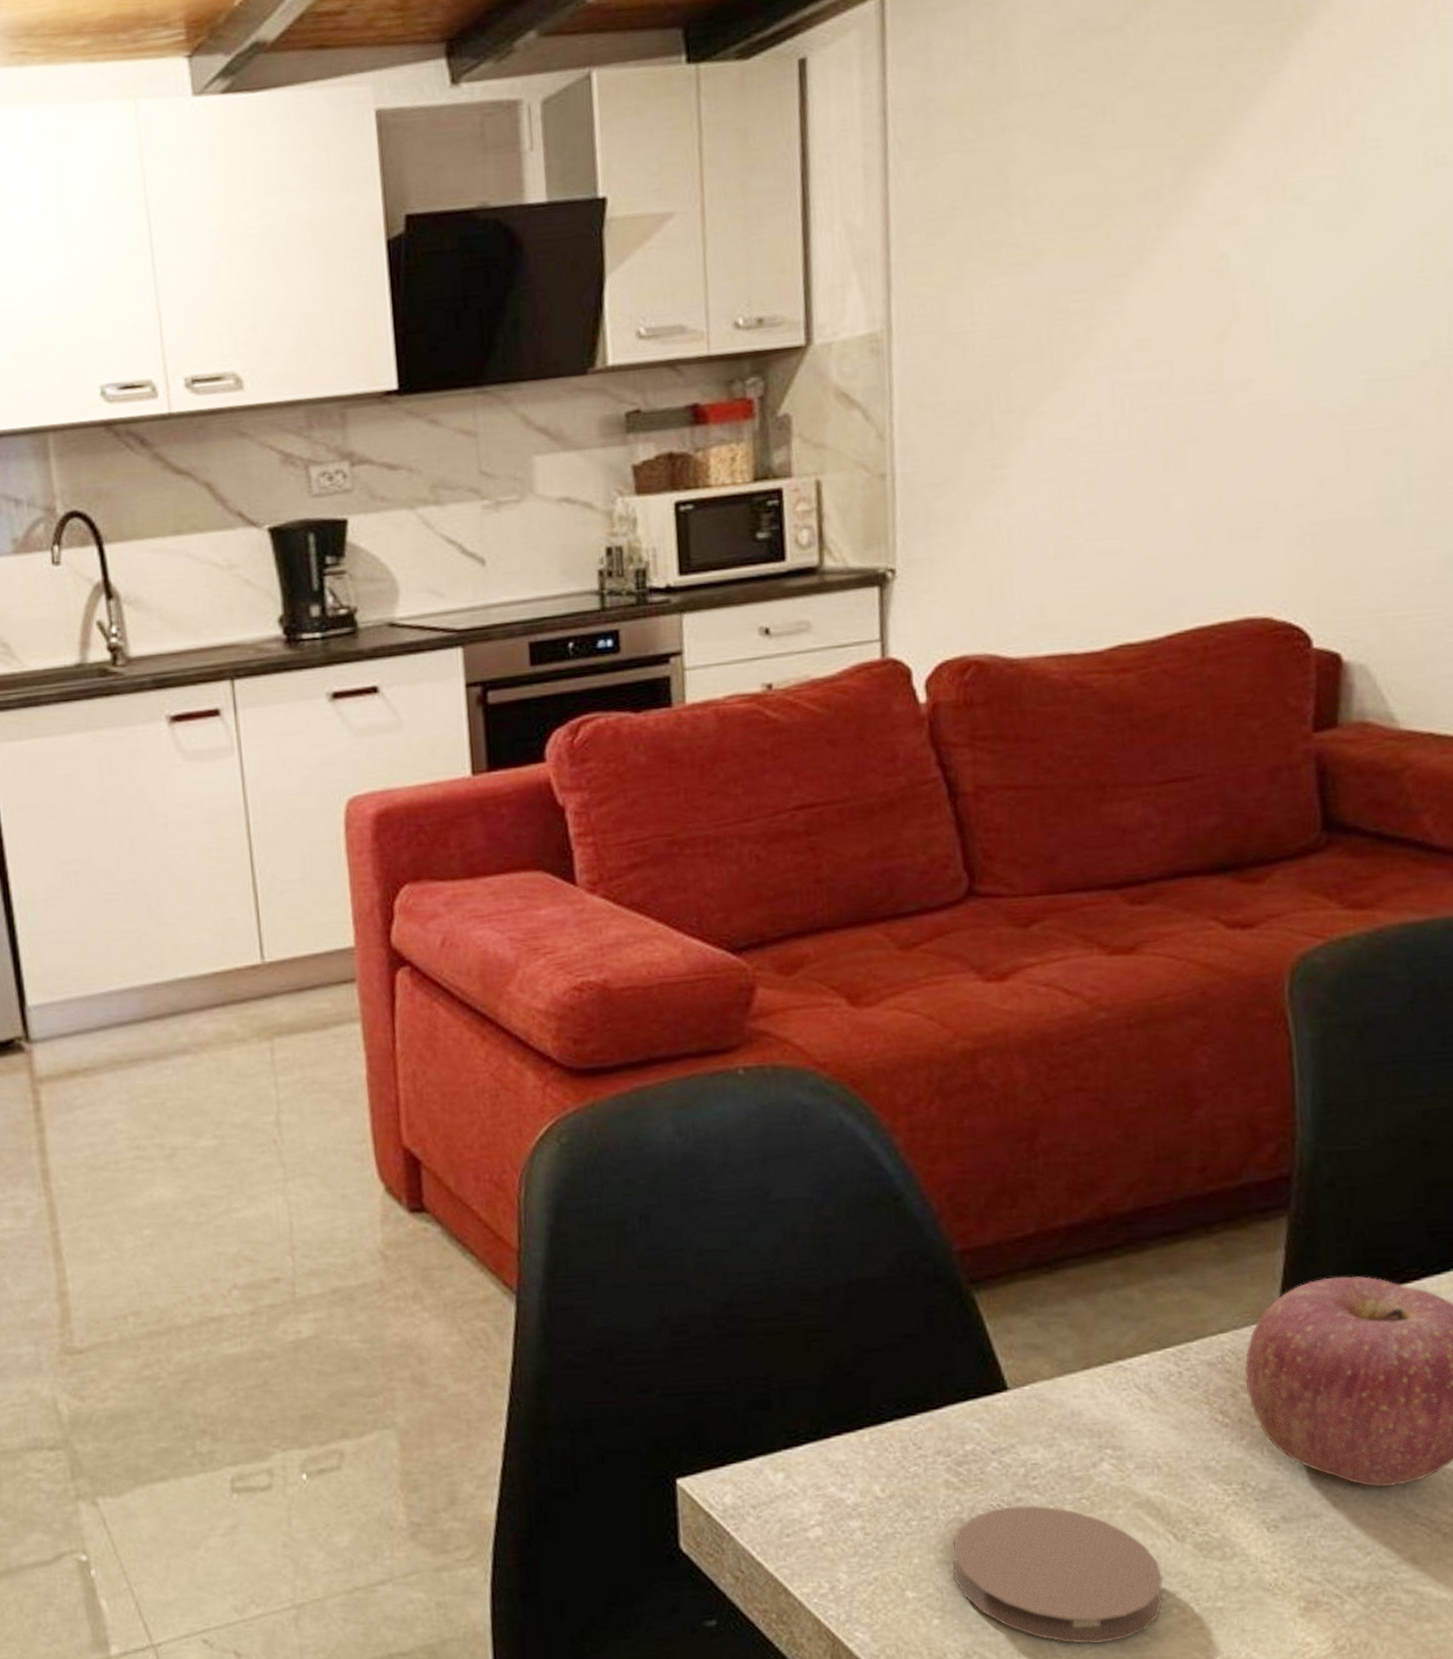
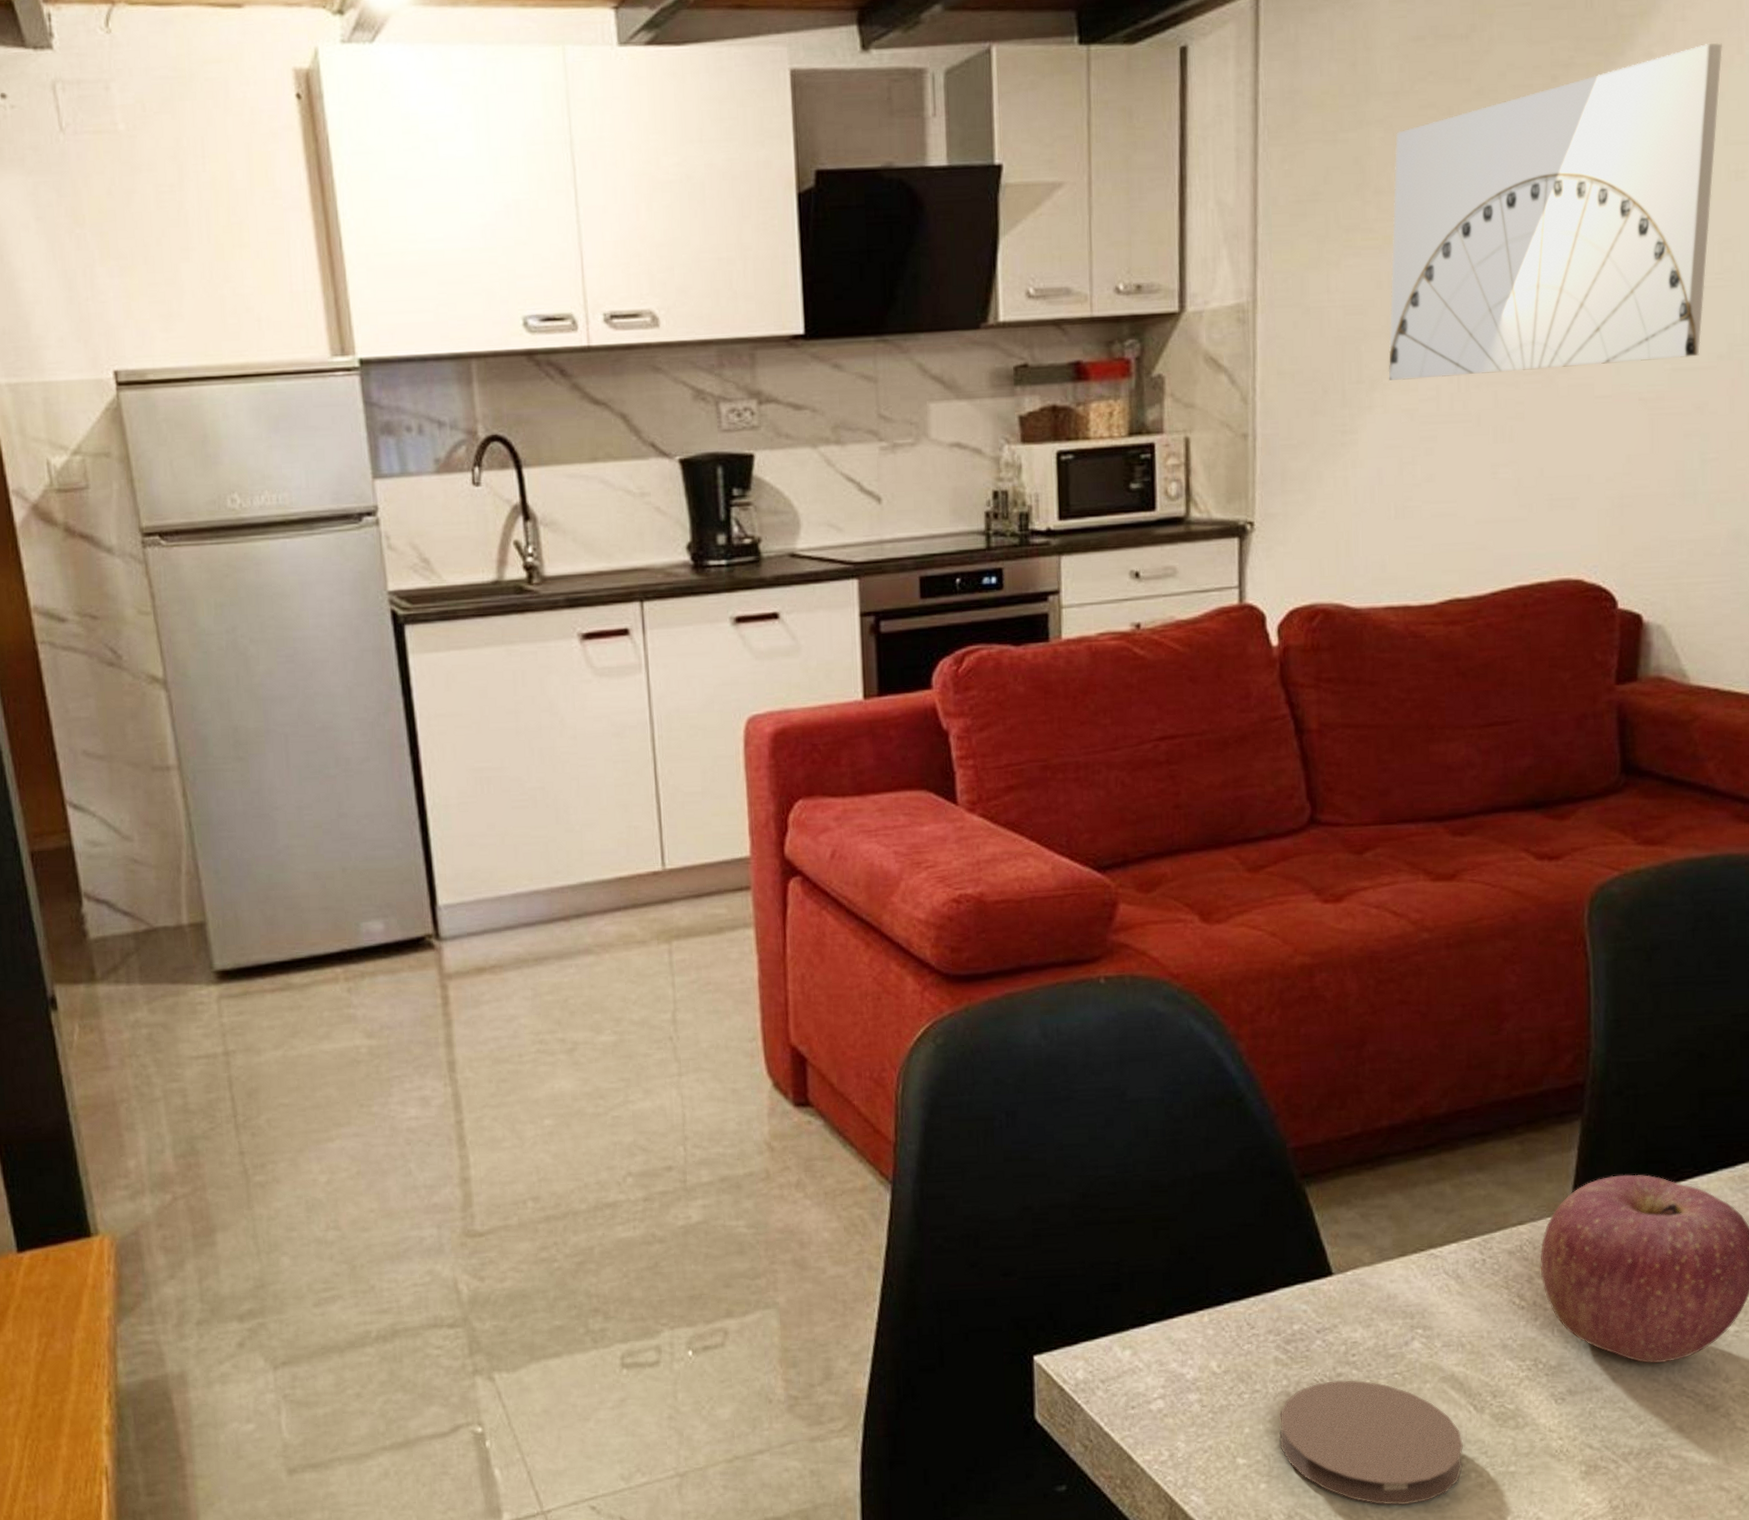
wall art: none [1041,16,1416,408] -> present [1388,42,1723,381]

